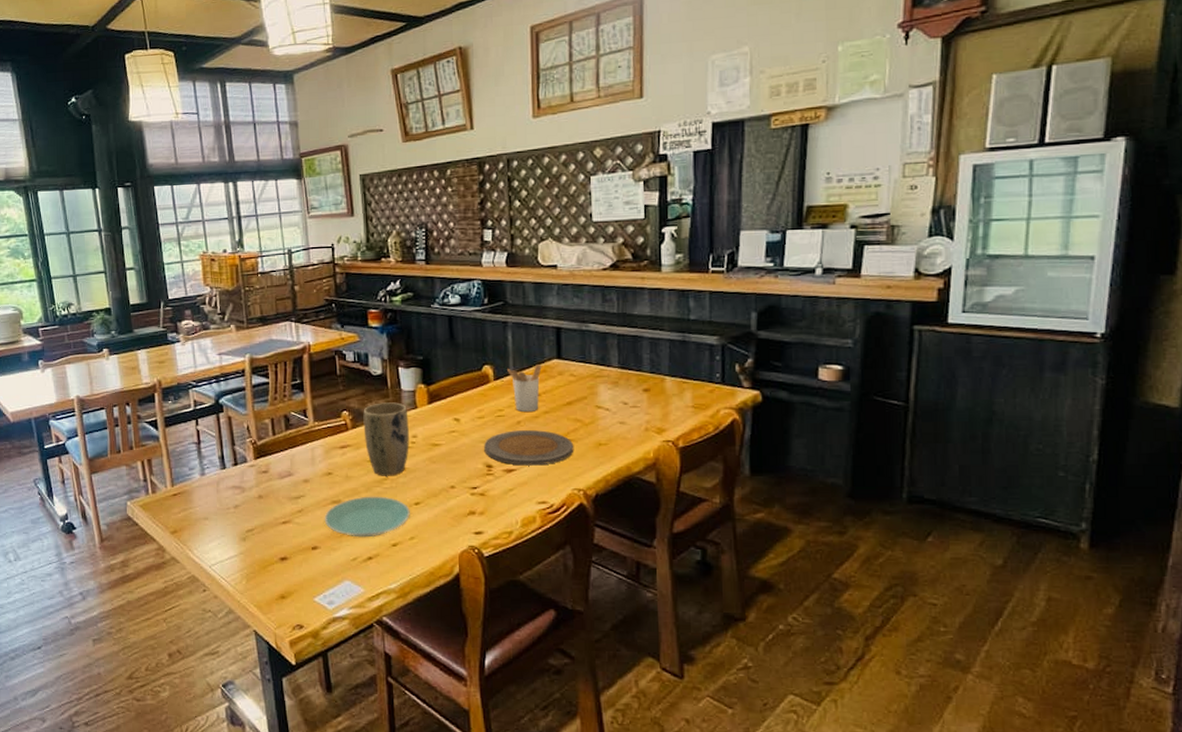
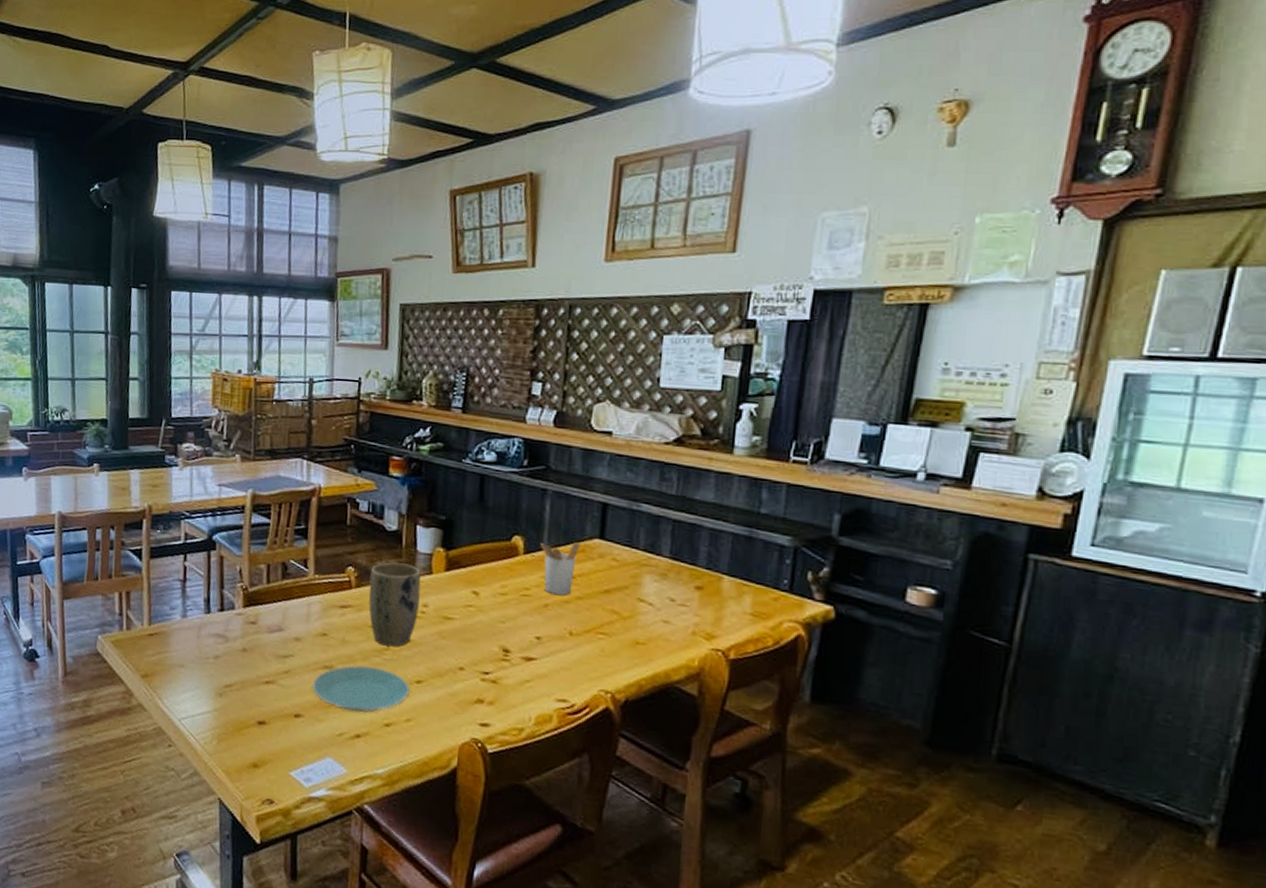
plate: present [484,430,574,466] -> none [503,613,607,658]

